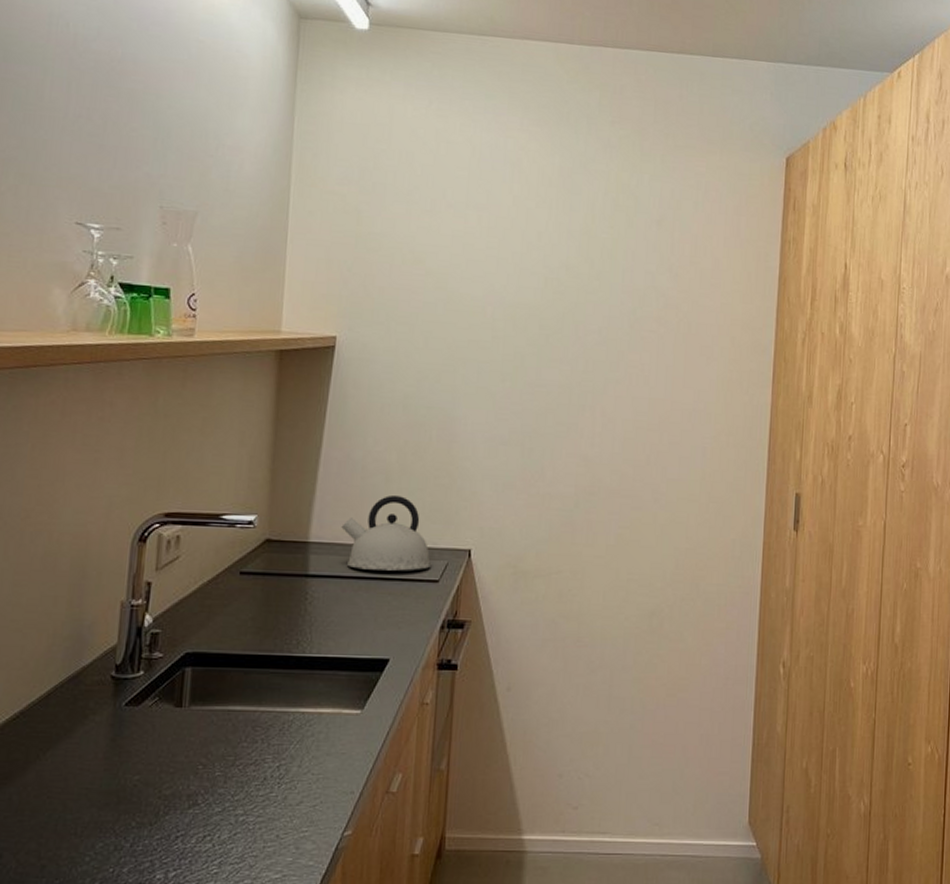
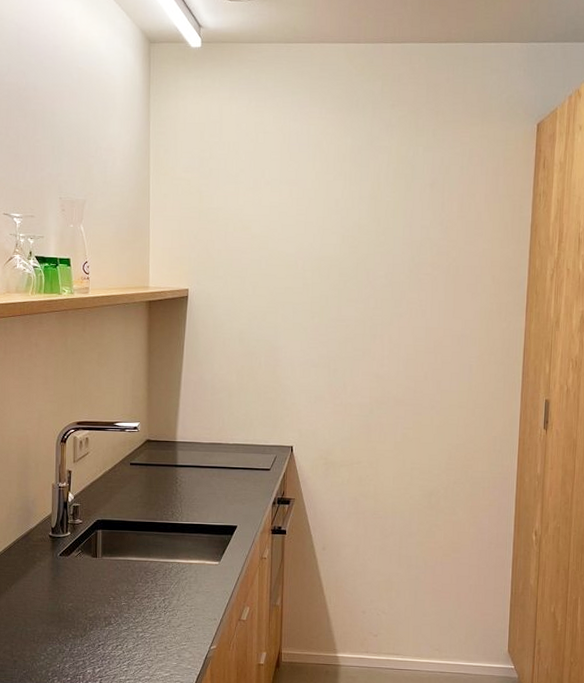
kettle: present [341,494,432,571] -> none [199,406,265,462]

